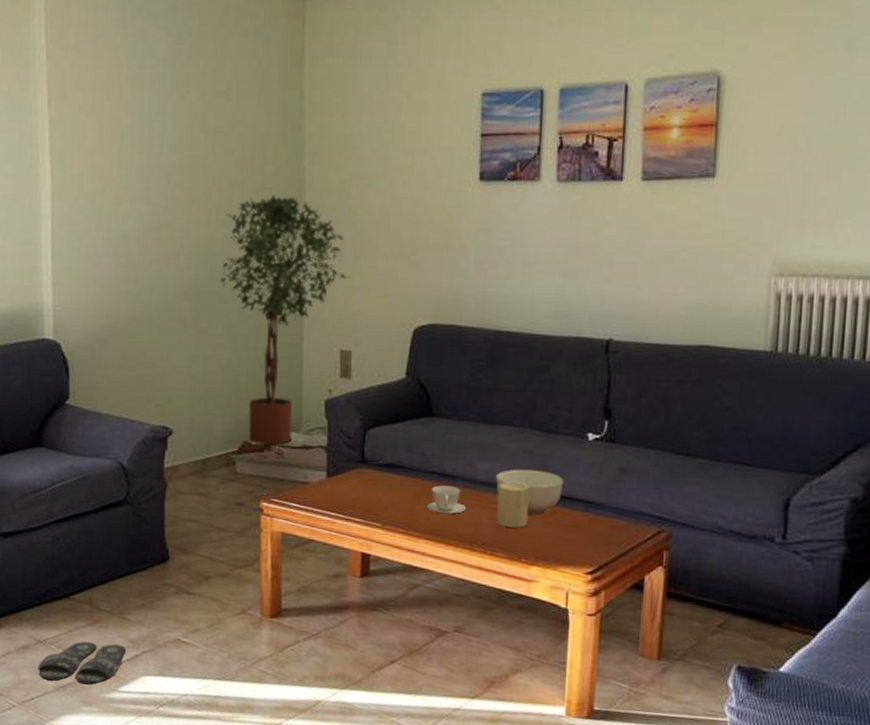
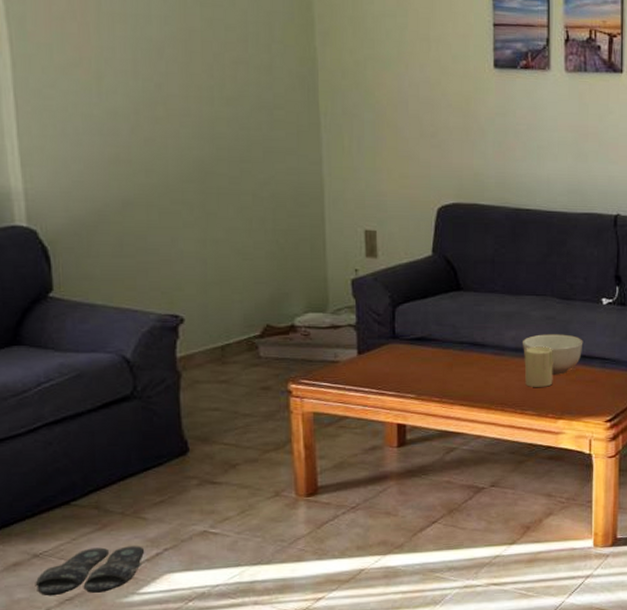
potted tree: present [219,194,351,445] -> none [228,73,372,327]
teacup: present [426,485,467,514] -> none [458,354,497,380]

